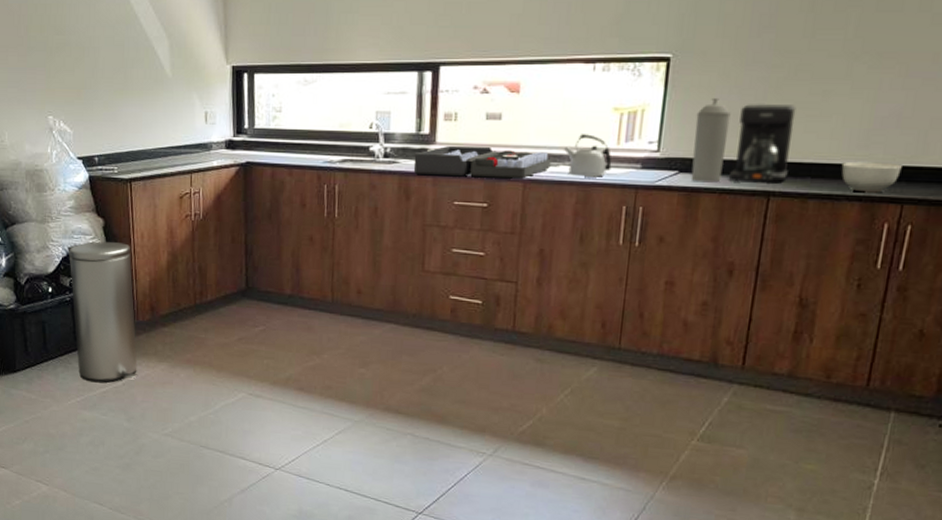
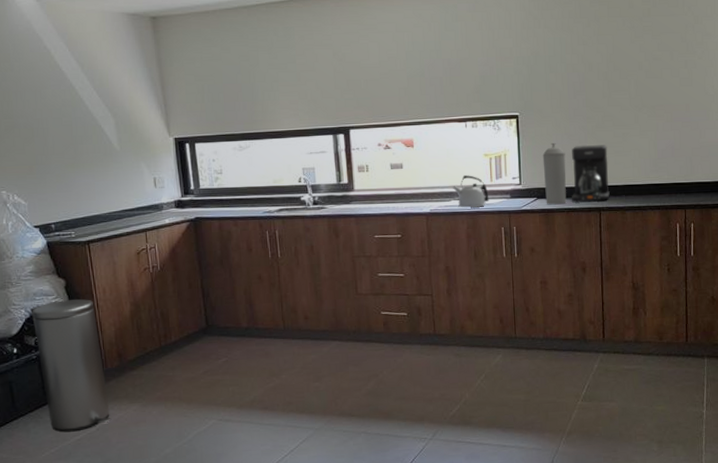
tool set: present [413,145,551,180] -> none [338,189,445,217]
bowl: present [841,161,902,193] -> none [643,181,681,203]

